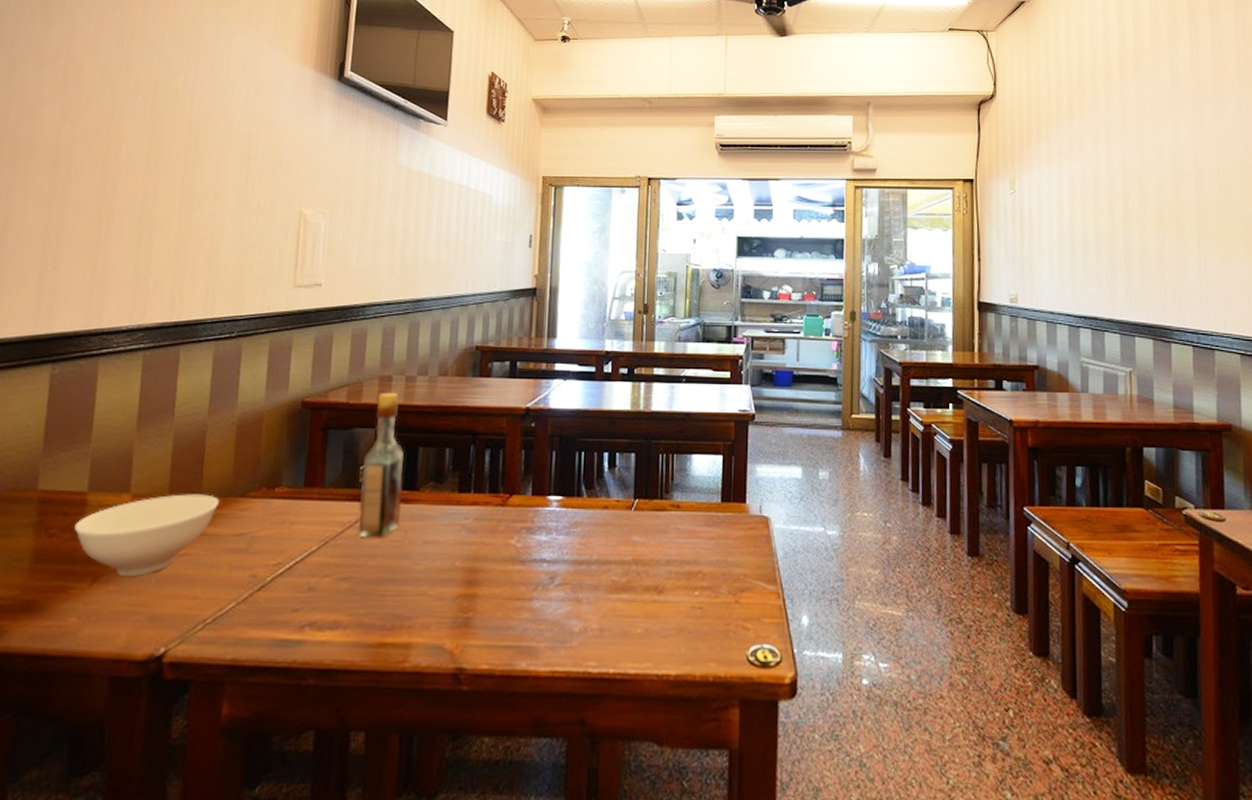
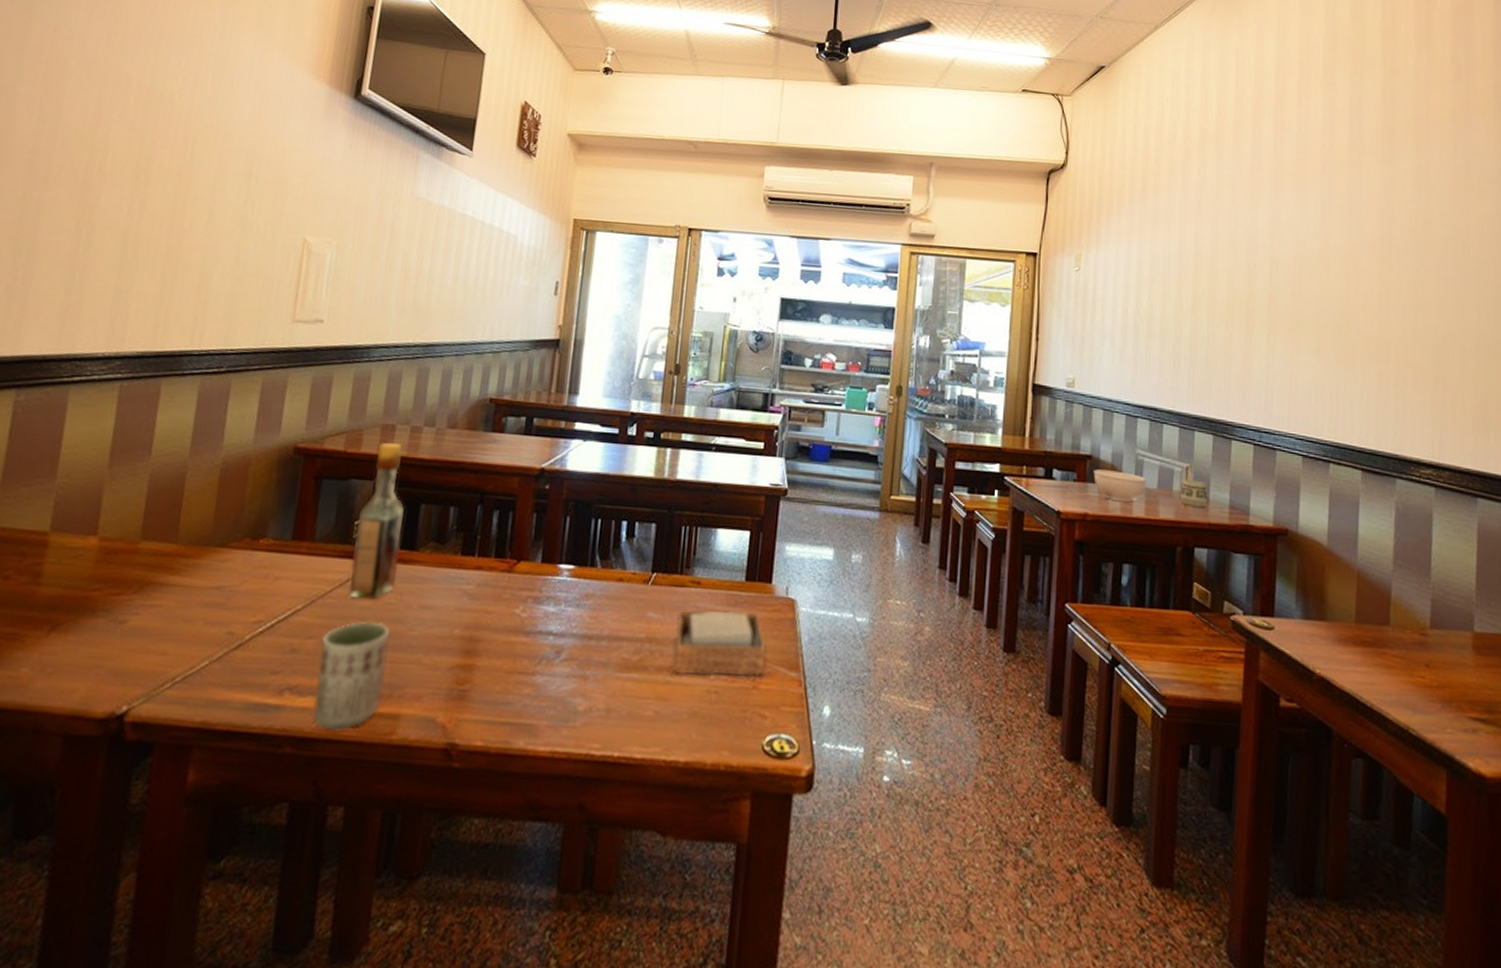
bowl: present [74,494,220,577] -> none [32,539,198,627]
cup: none [331,558,398,661] -> present [312,621,390,730]
napkin holder: none [659,530,745,592] -> present [674,609,766,677]
soup bowl: none [1041,378,1093,408] -> present [1093,469,1147,503]
cup: none [1125,383,1152,409] -> present [1180,479,1207,508]

